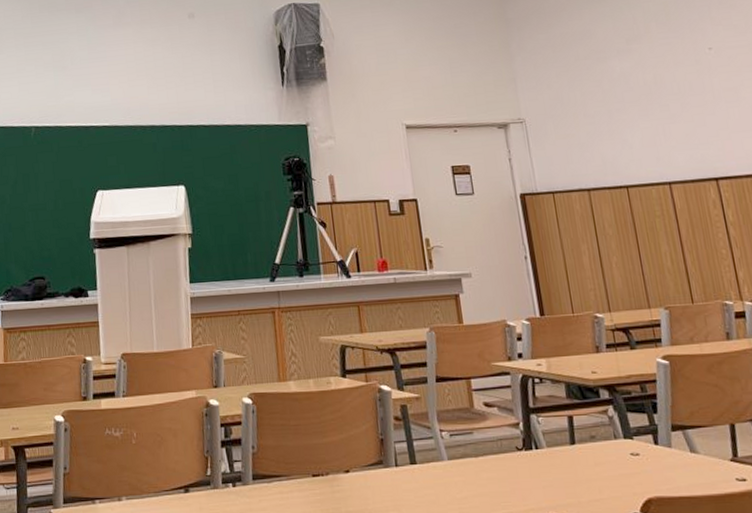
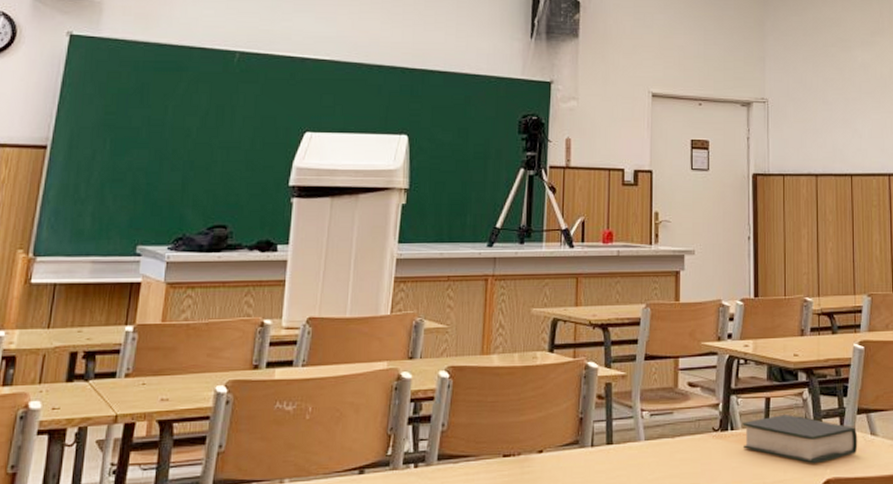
book: none [547,433,678,483] -> present [742,415,858,464]

